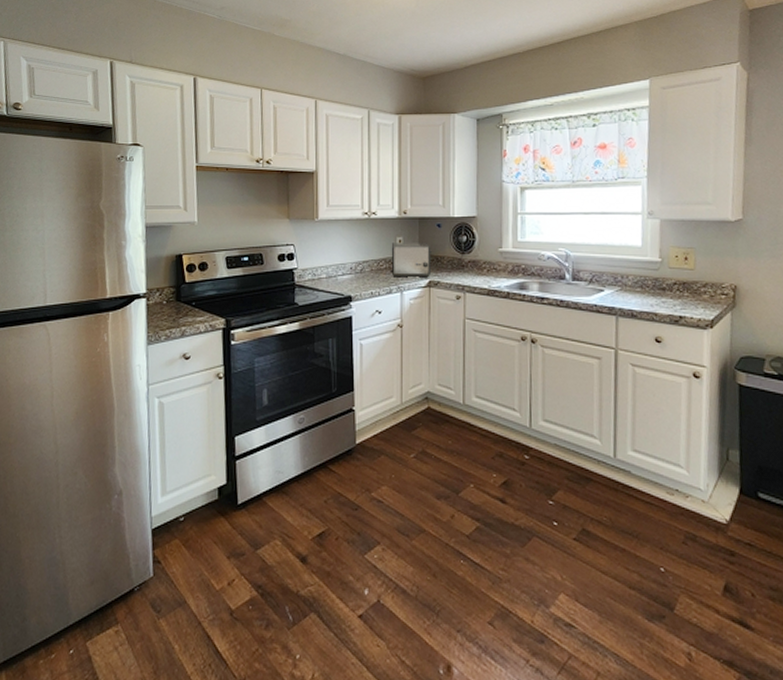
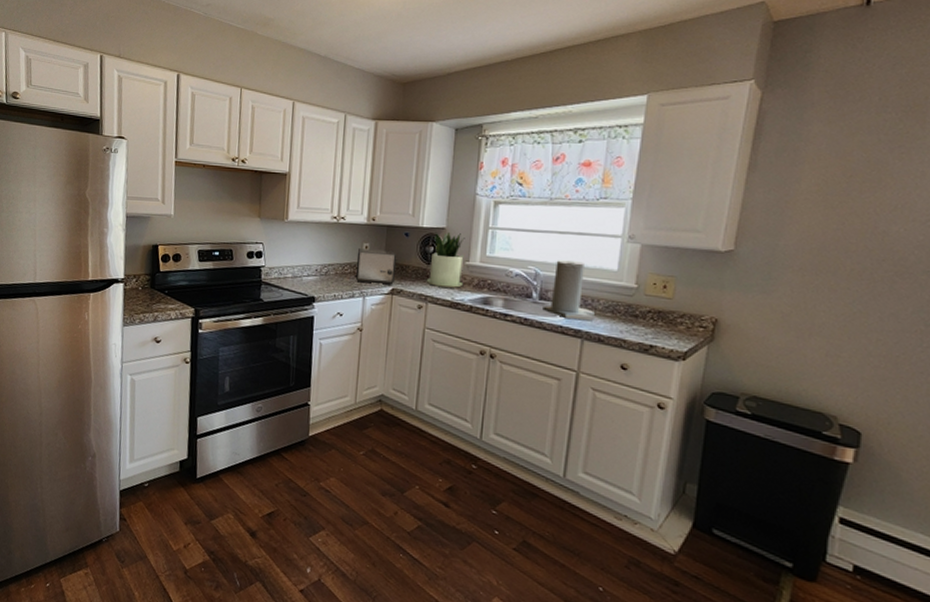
planter: none [461,221,499,275] -> present [426,232,464,288]
paper towel: none [576,240,626,298] -> present [542,260,595,321]

